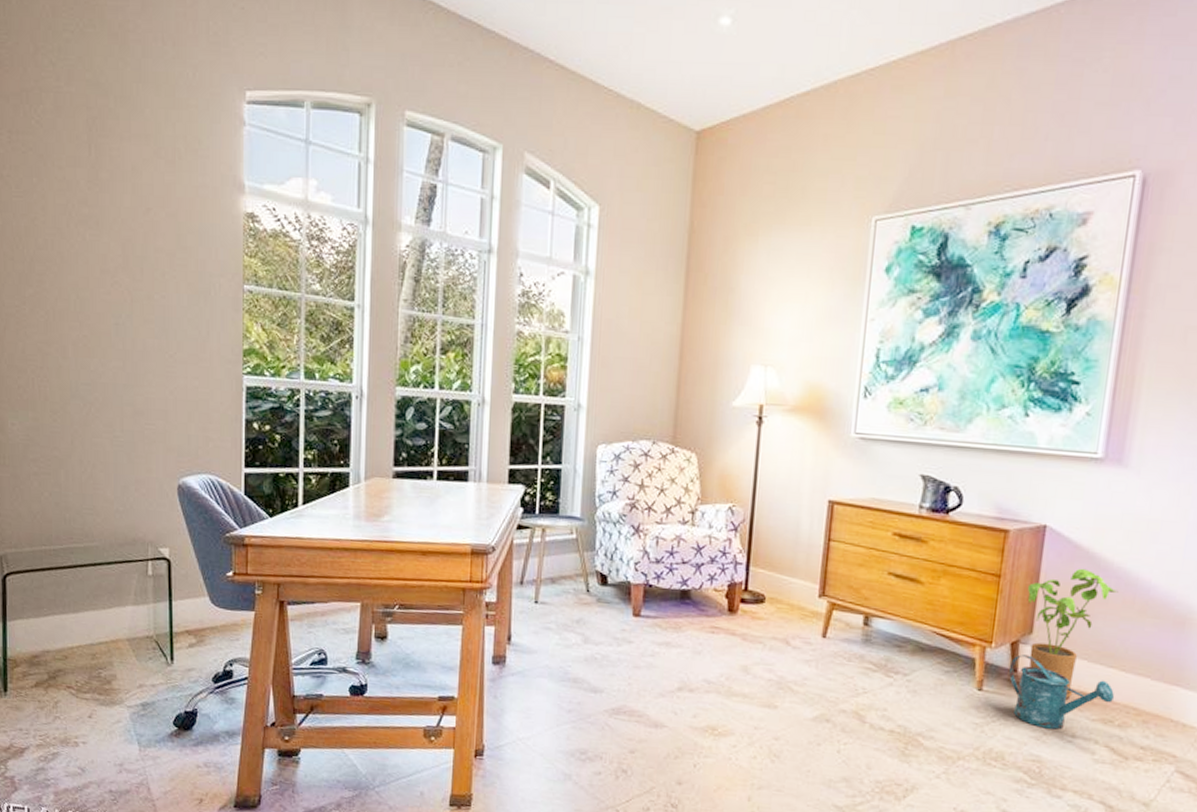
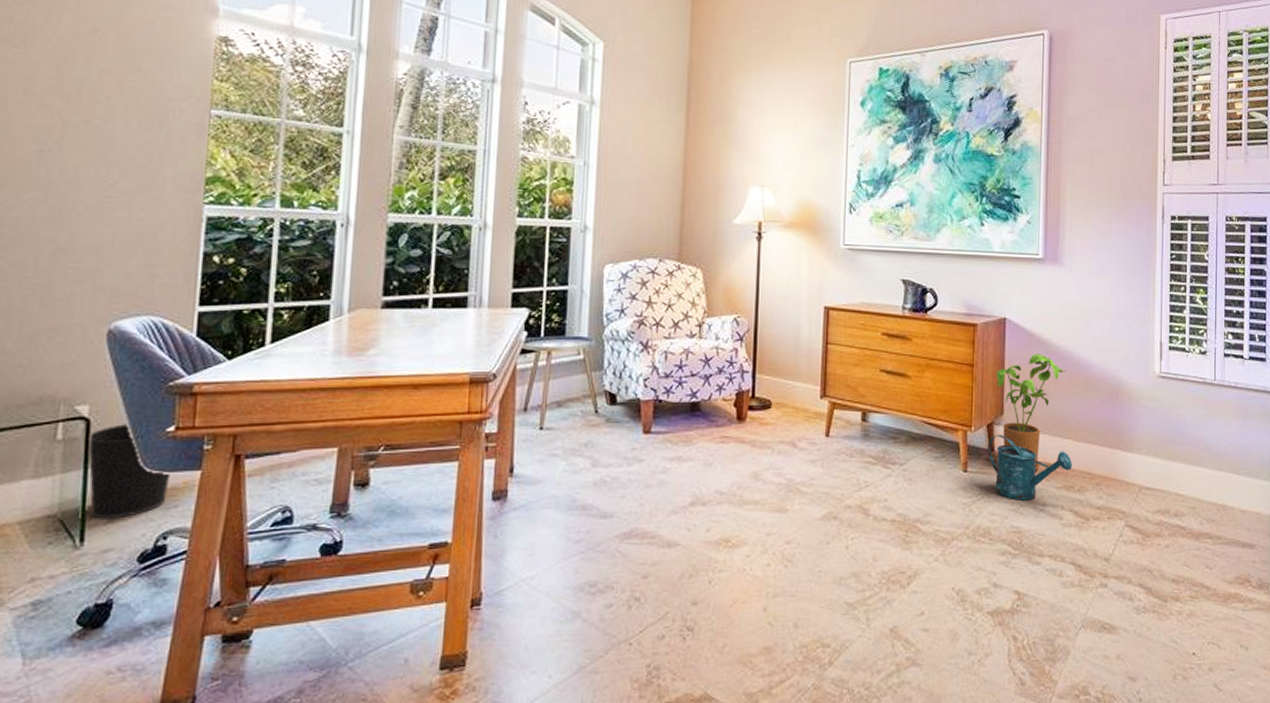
wastebasket: none [170,565,232,645] -> present [87,422,170,520]

